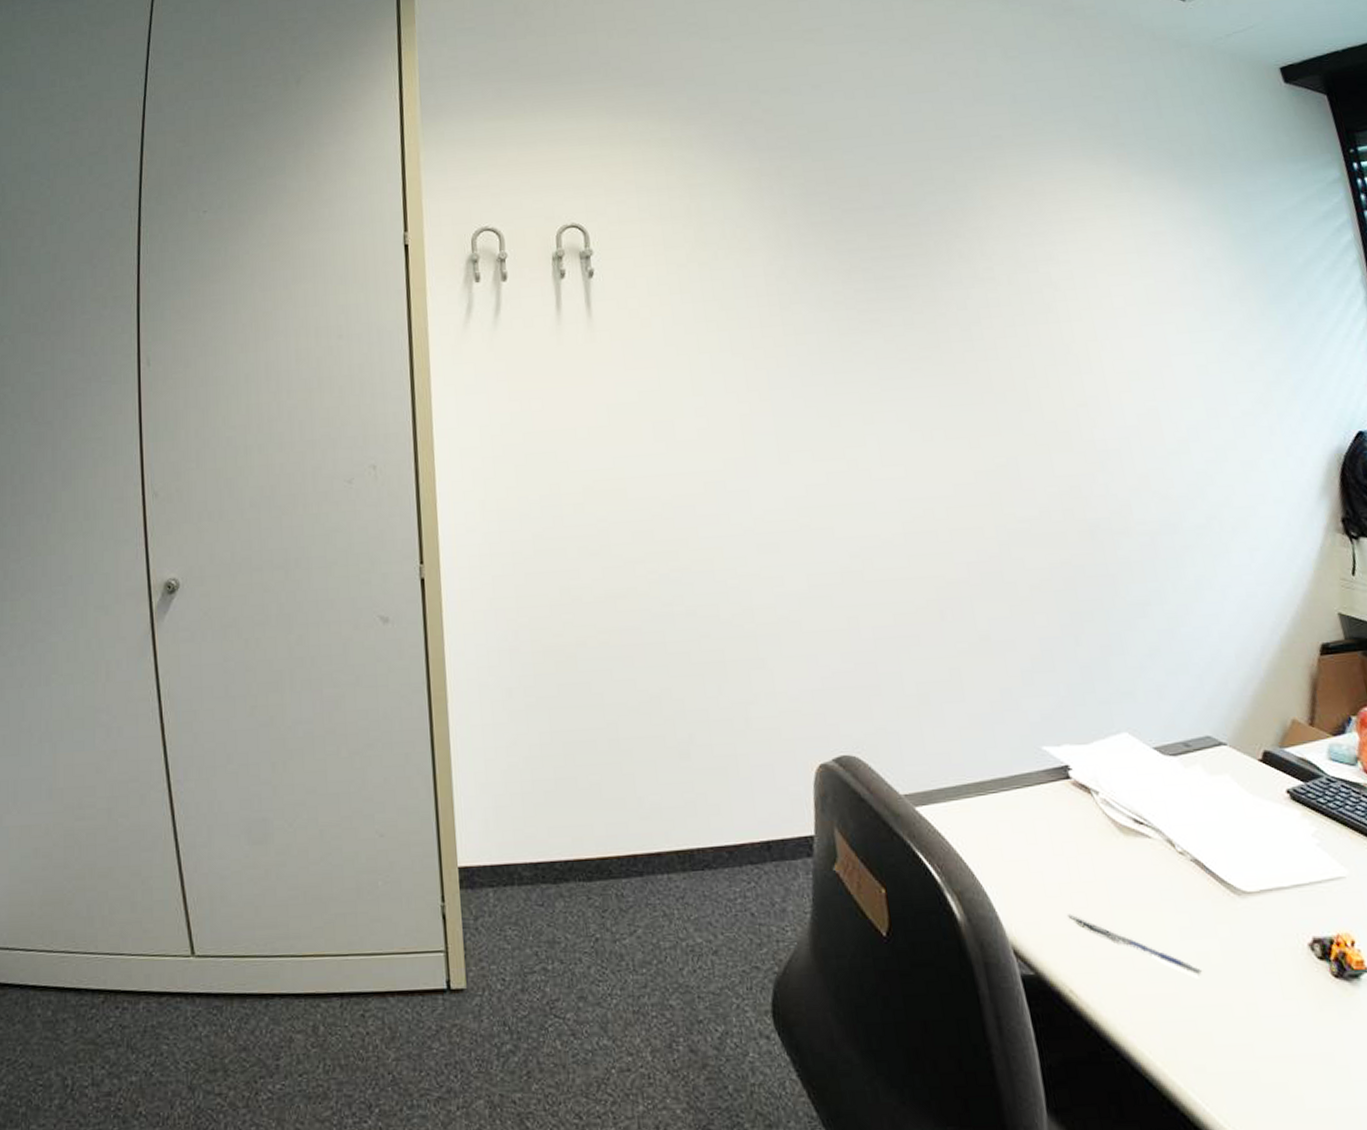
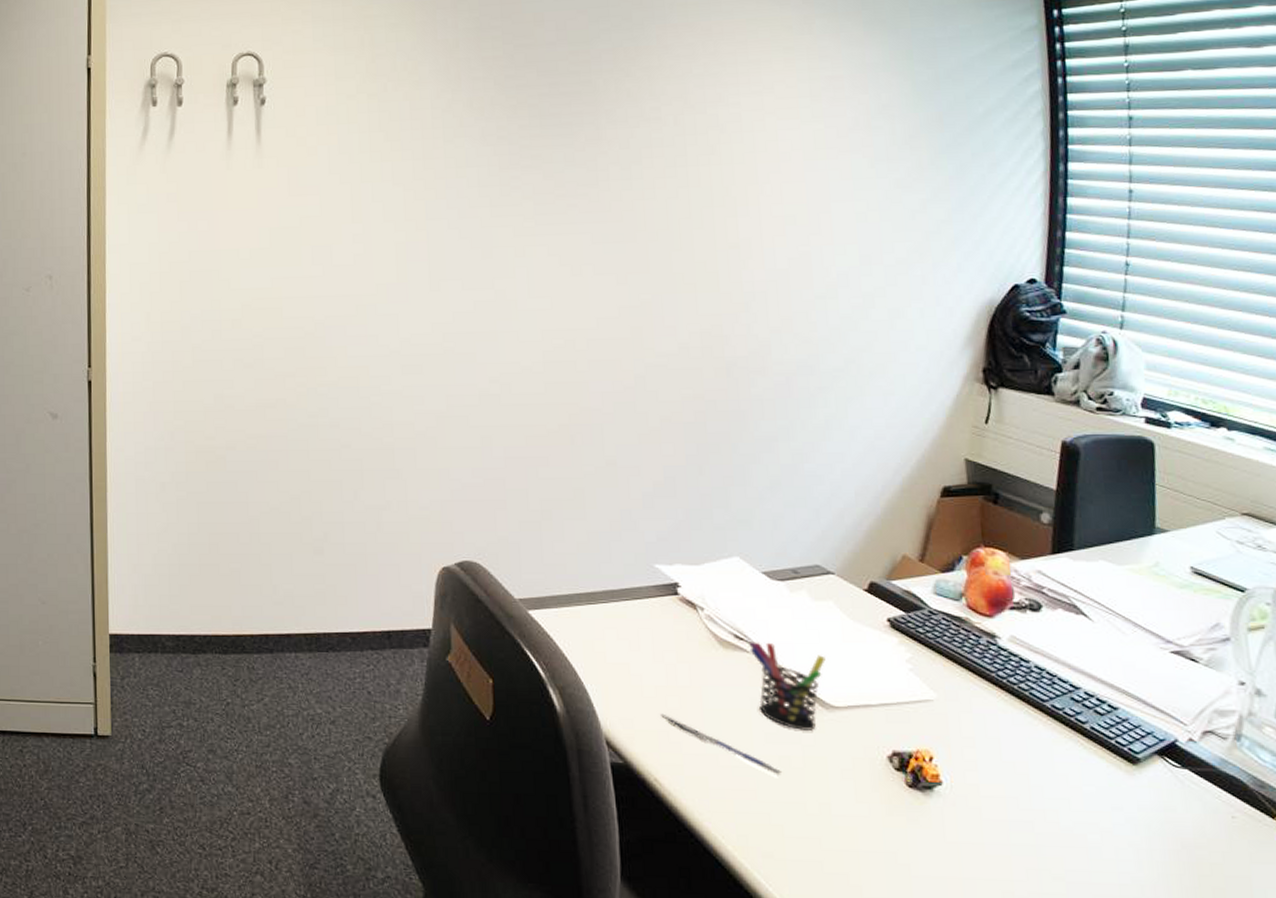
pen holder: none [1149,825,1231,922] -> present [749,642,826,730]

